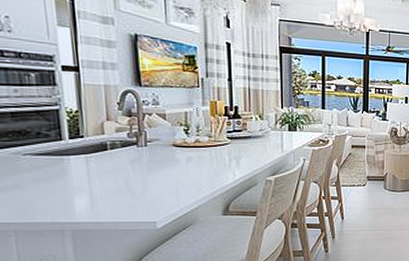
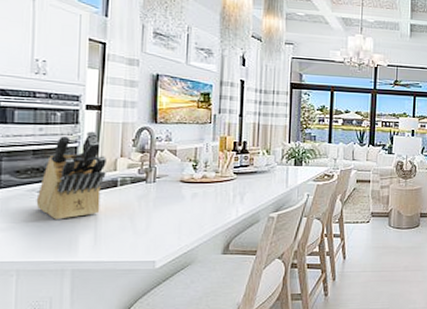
knife block: none [22,93,94,182] -> present [36,131,107,219]

